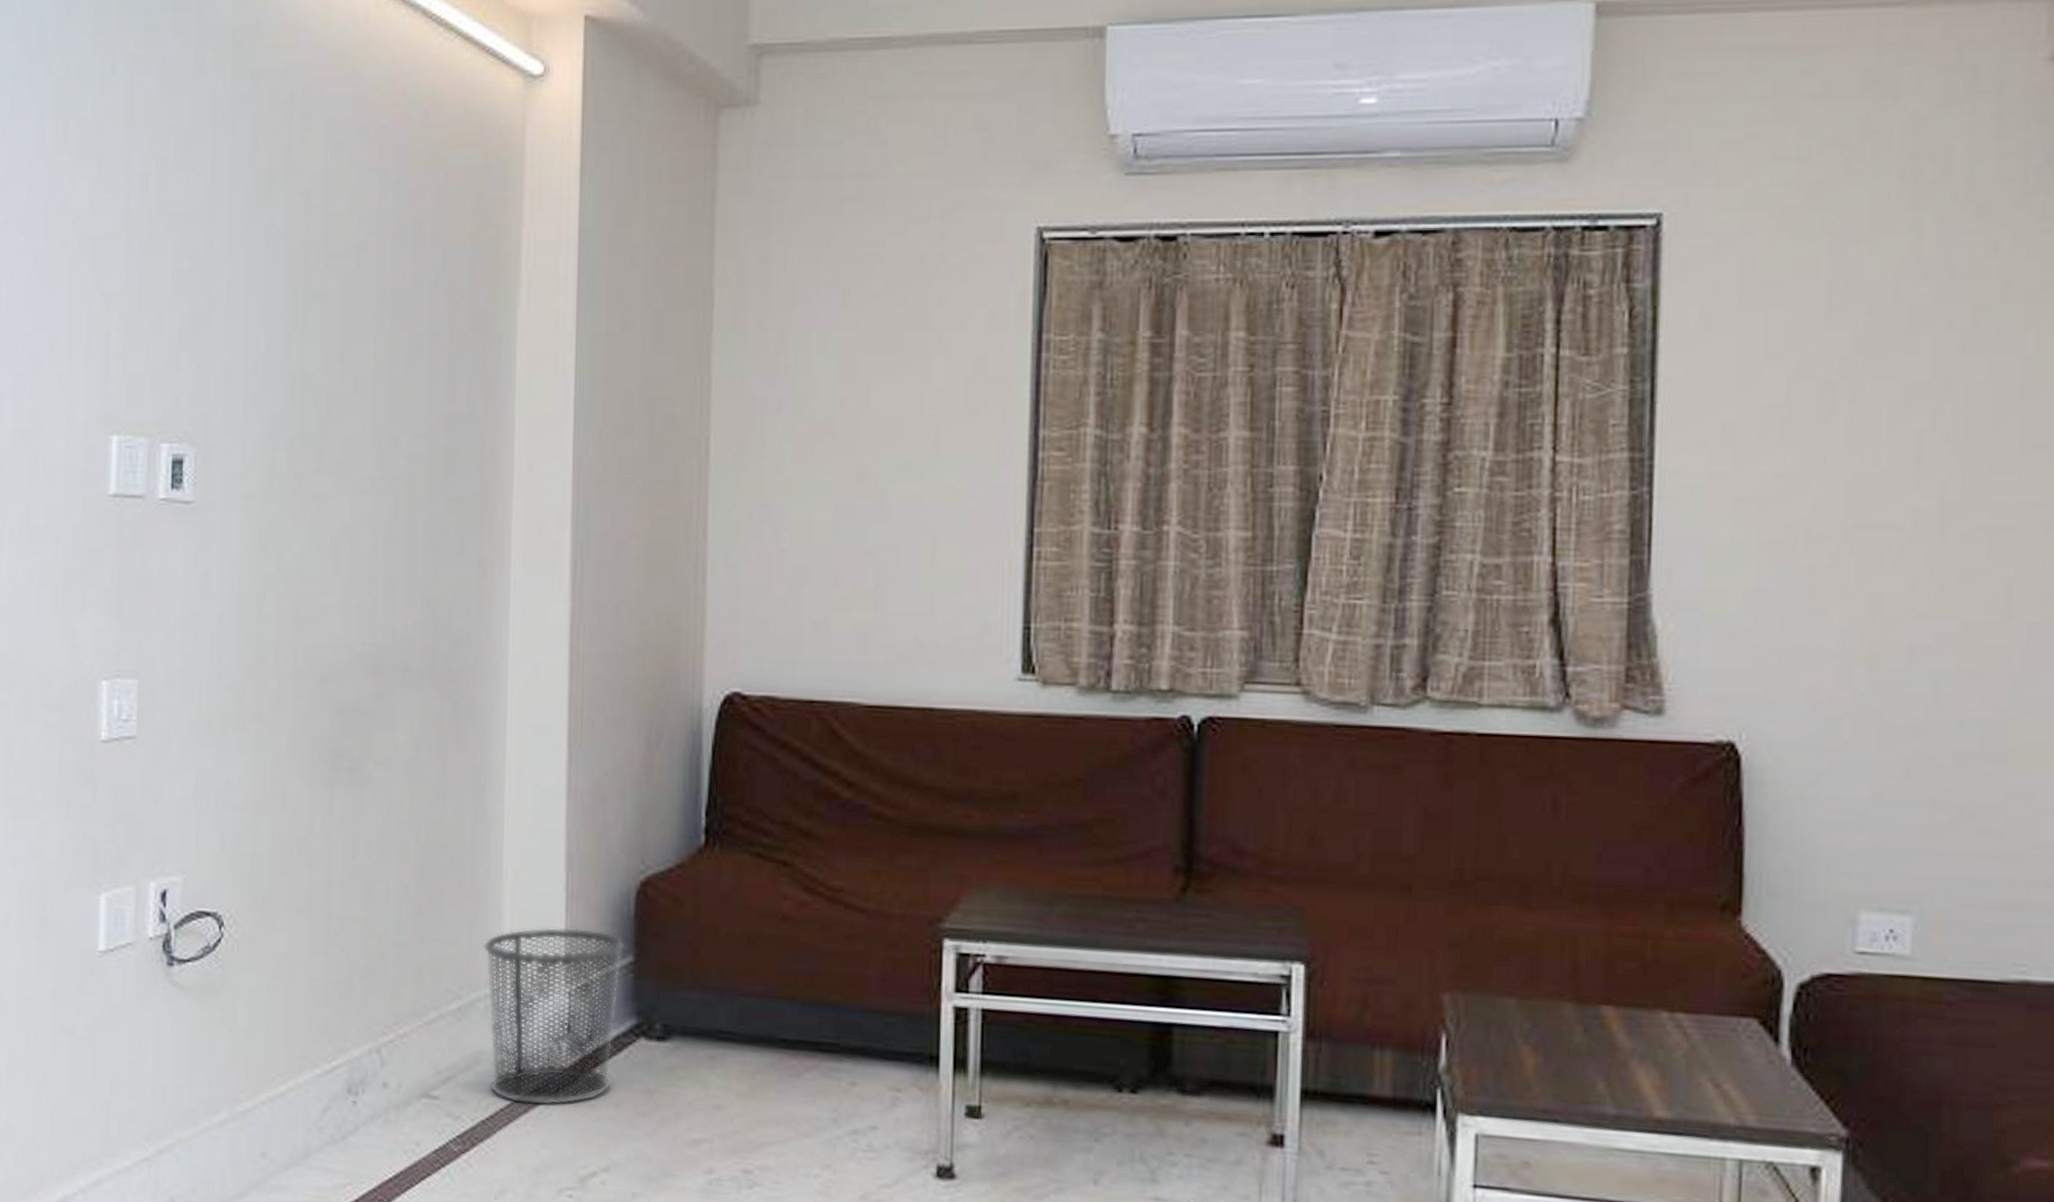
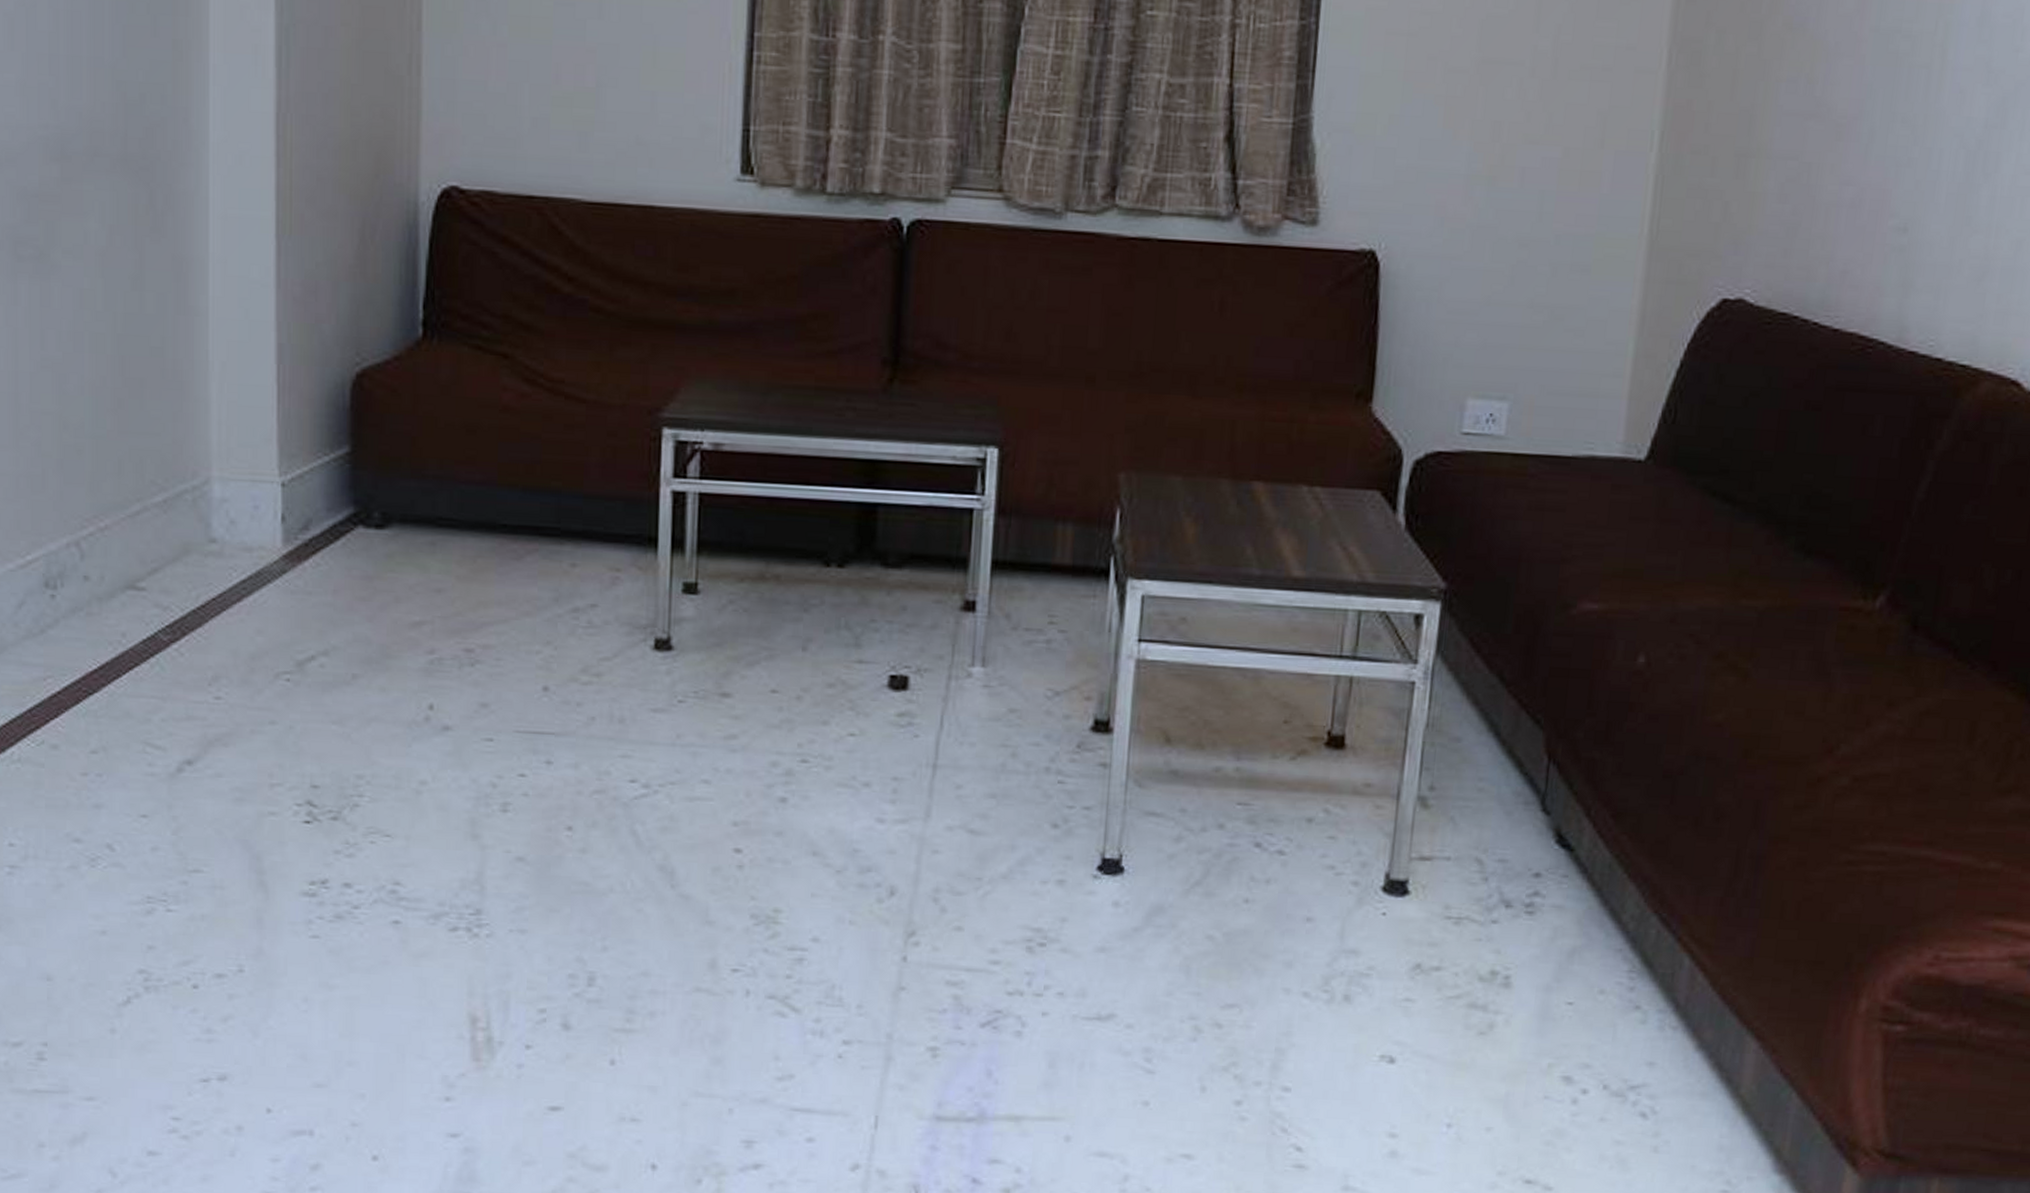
waste bin: present [482,927,625,1106] -> none [188,418,341,594]

